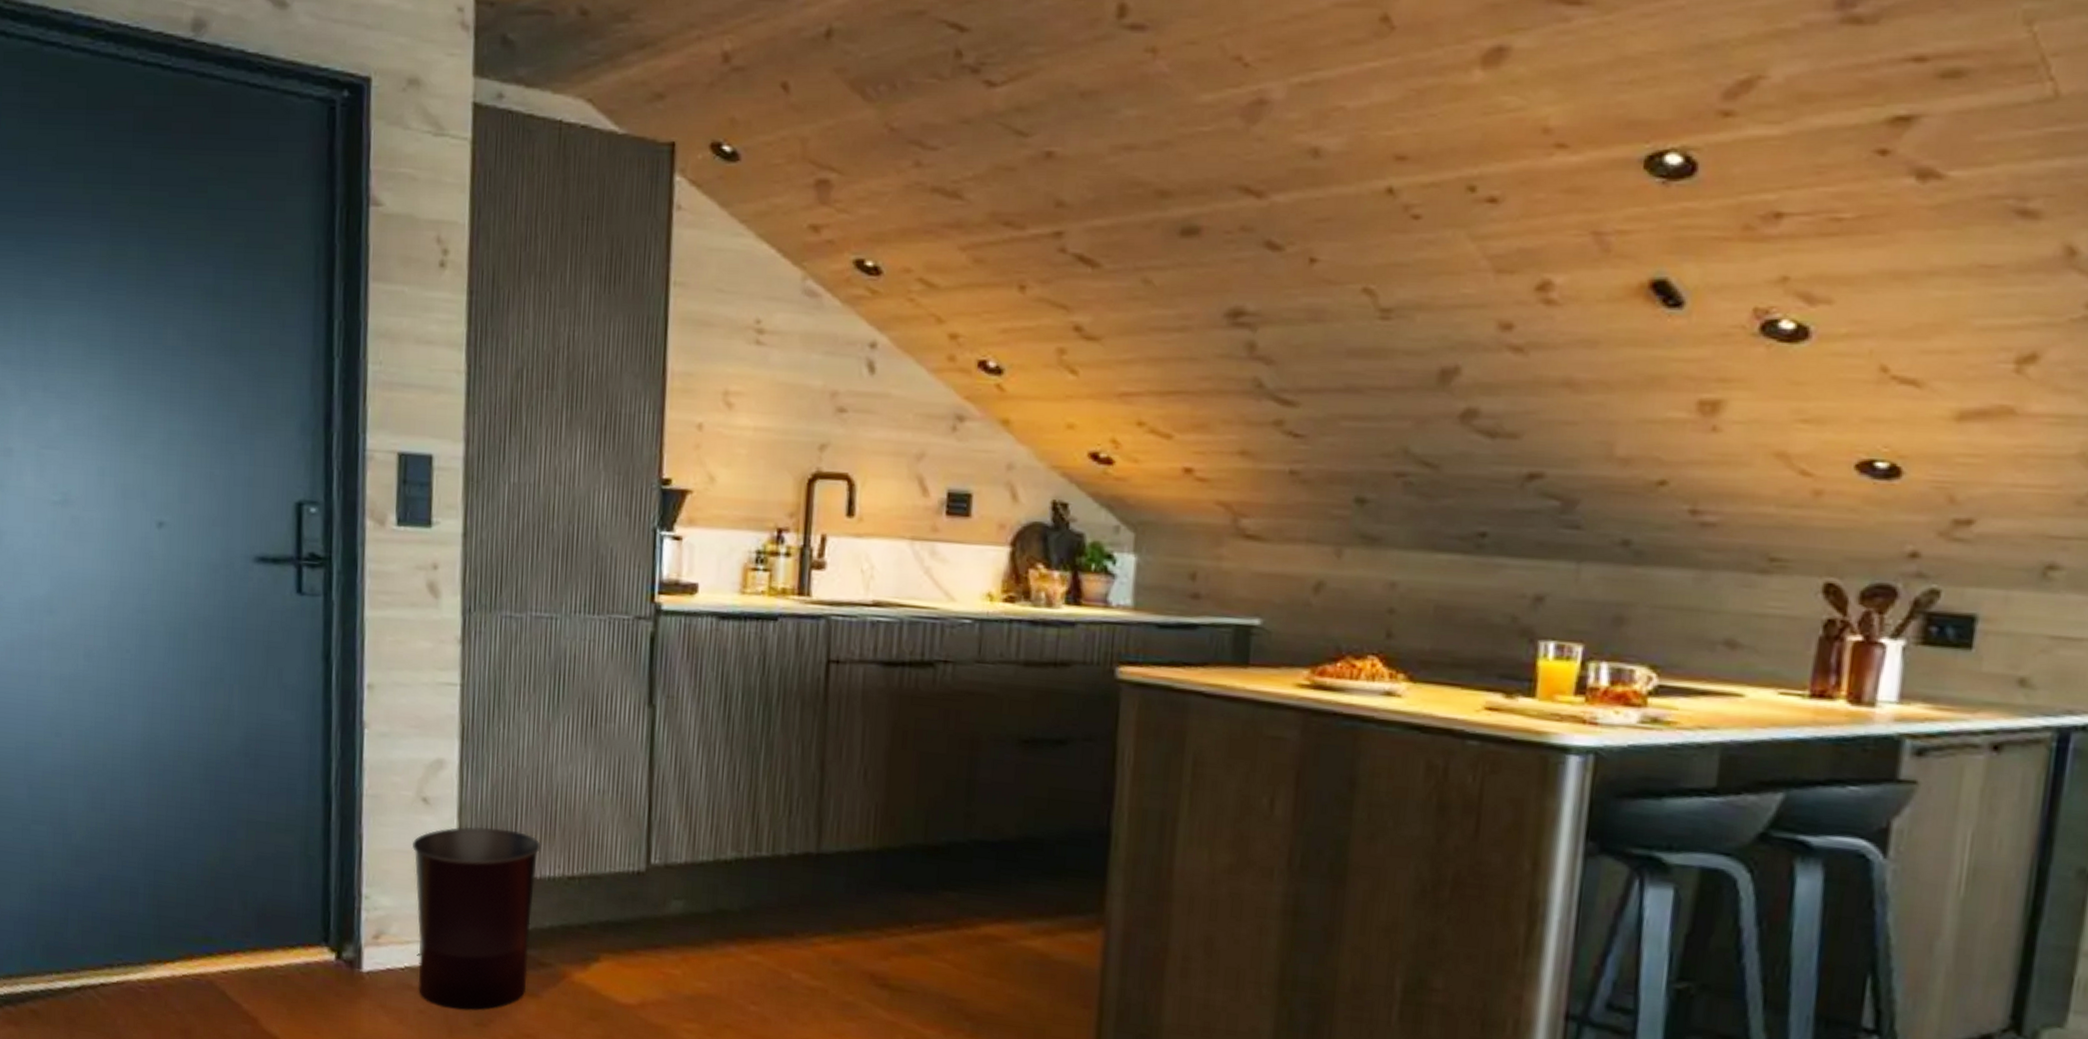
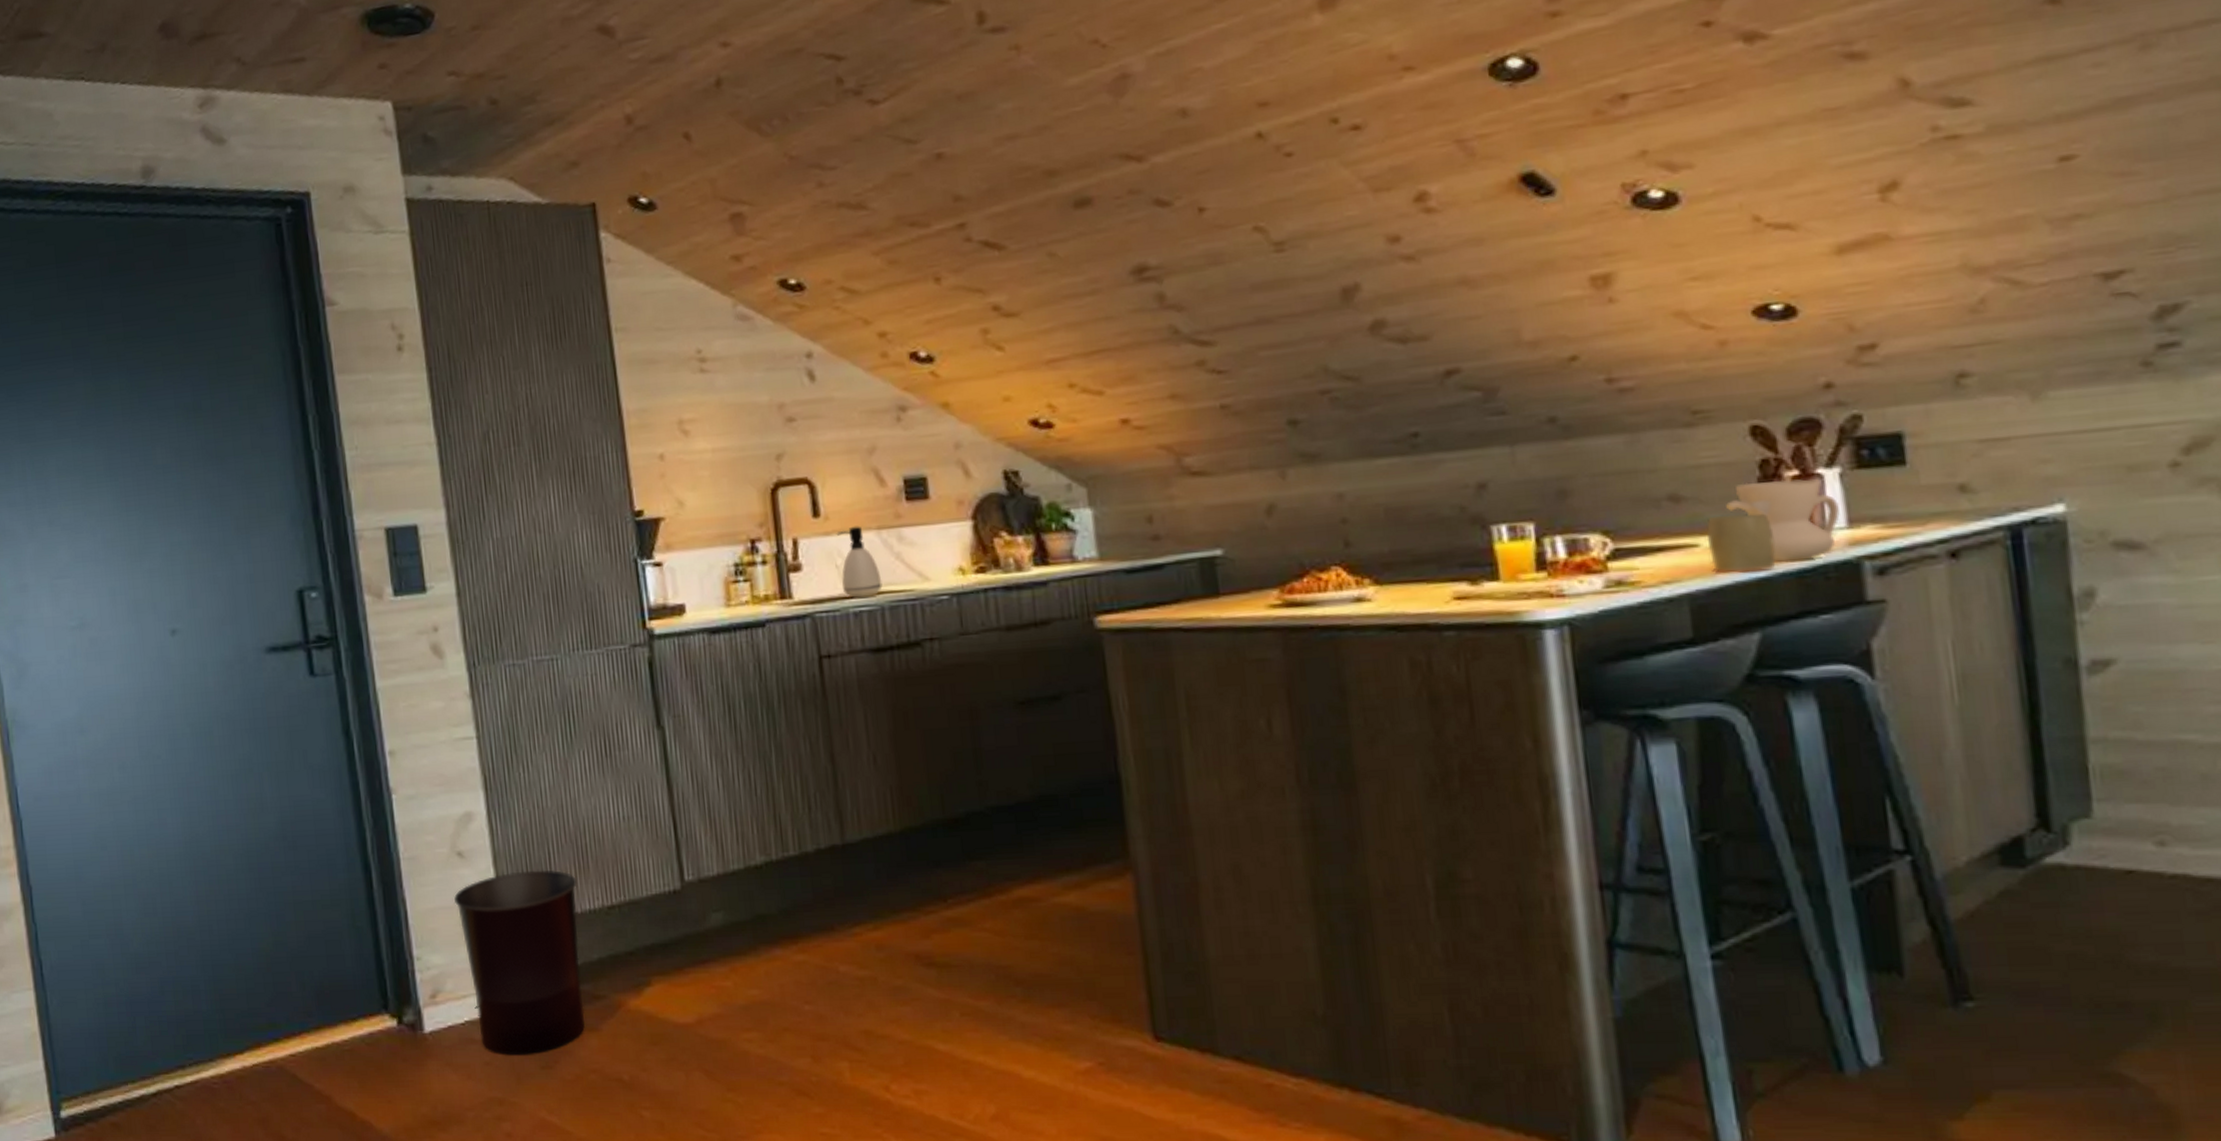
soap dispenser: none [864,532,906,609] -> present [836,526,883,599]
mug: none [1752,668,1822,733] -> present [1705,513,1776,573]
ceramic jug: none [1781,640,1894,728] -> present [1726,478,1840,562]

